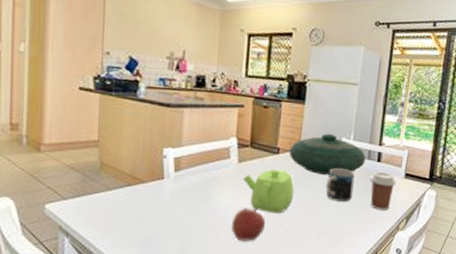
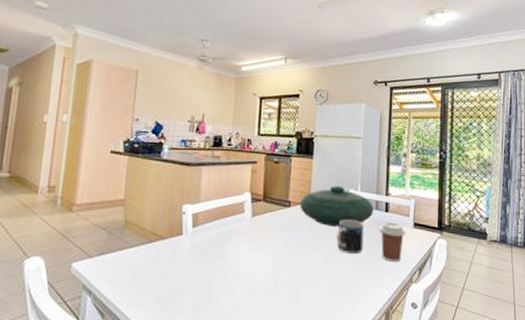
apple: present [231,208,266,241] -> none [245,262,279,297]
teapot: present [243,169,294,214] -> none [257,223,306,268]

